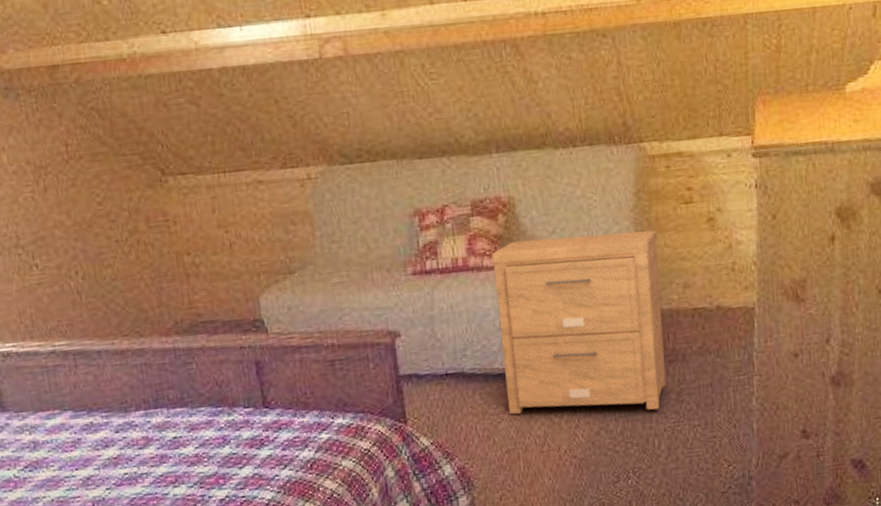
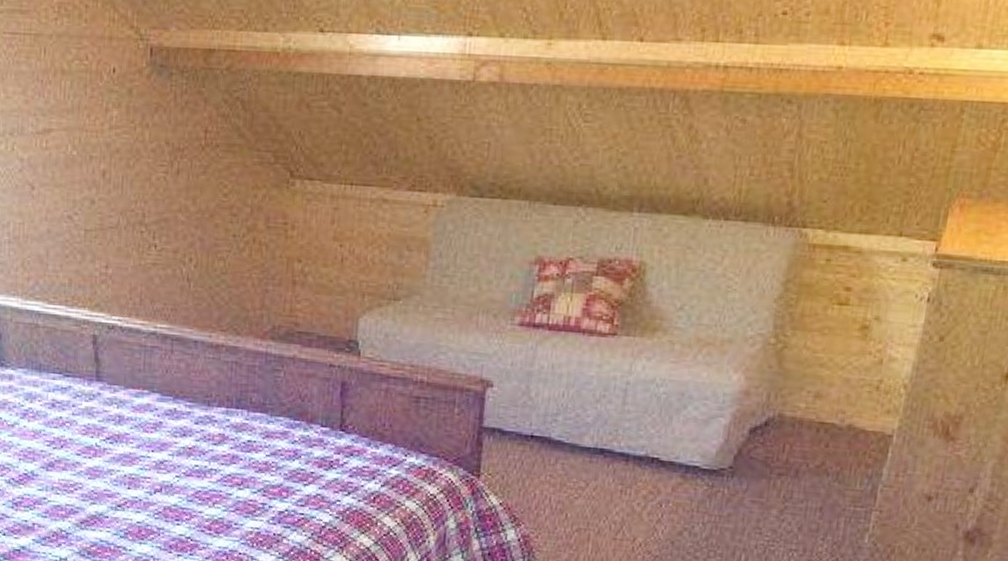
side table: present [491,230,666,415] -> none [589,310,799,523]

